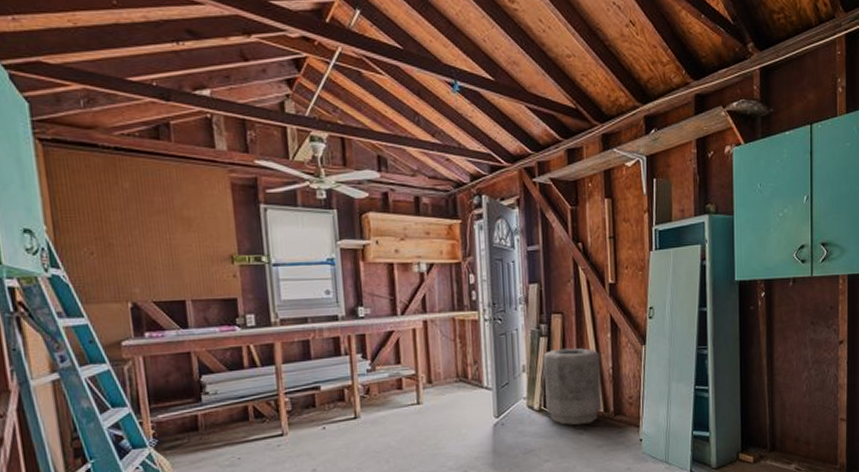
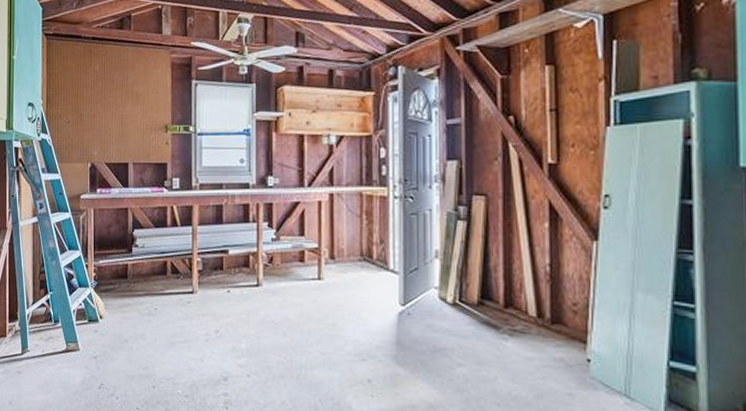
trash can: present [544,348,602,426] -> none [460,235,535,329]

